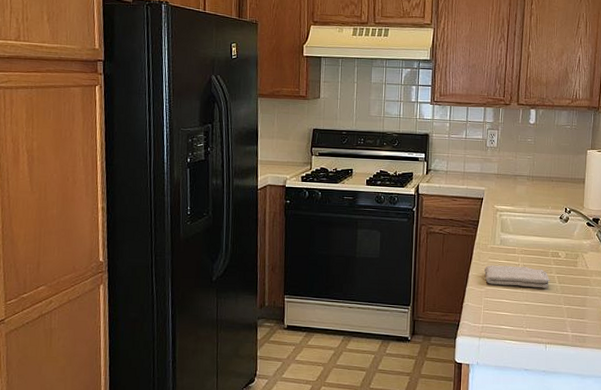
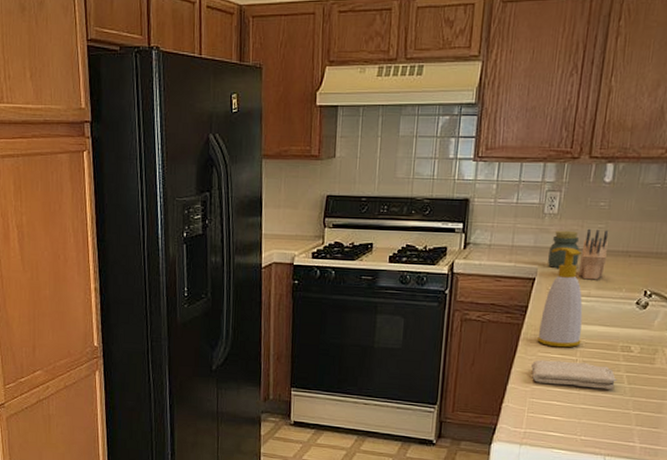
soap bottle: none [488,173,521,255] -> present [537,246,583,348]
jar: none [492,160,516,190] -> present [548,230,580,268]
knife block: none [515,159,536,200] -> present [578,228,609,280]

